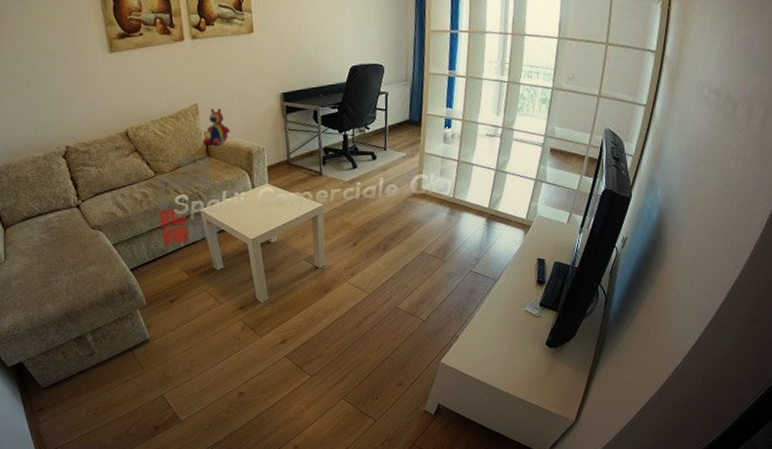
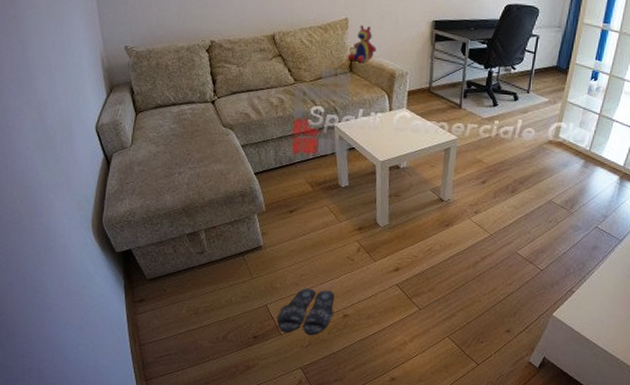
slippers: none [175,372,229,419] -> present [278,288,334,335]

